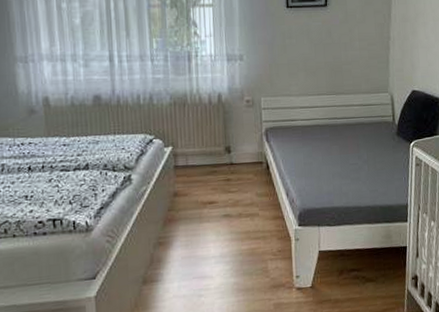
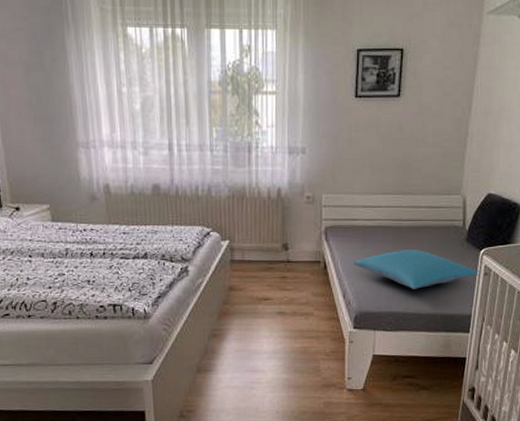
pillow: none [294,145,412,184] -> present [353,249,480,289]

